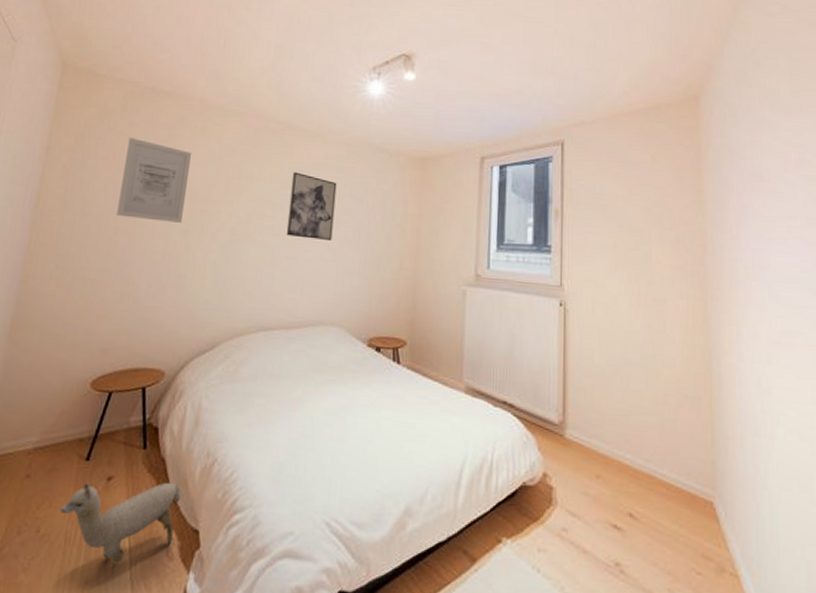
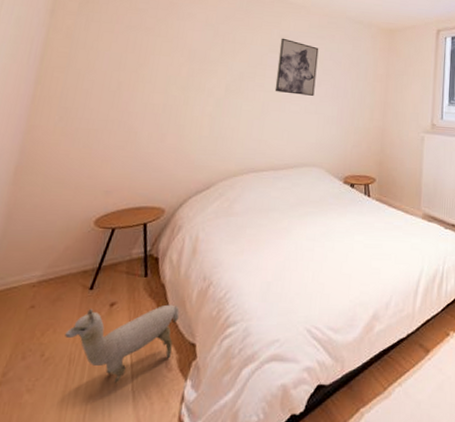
wall art: present [116,137,191,223] -> none [119,4,190,80]

